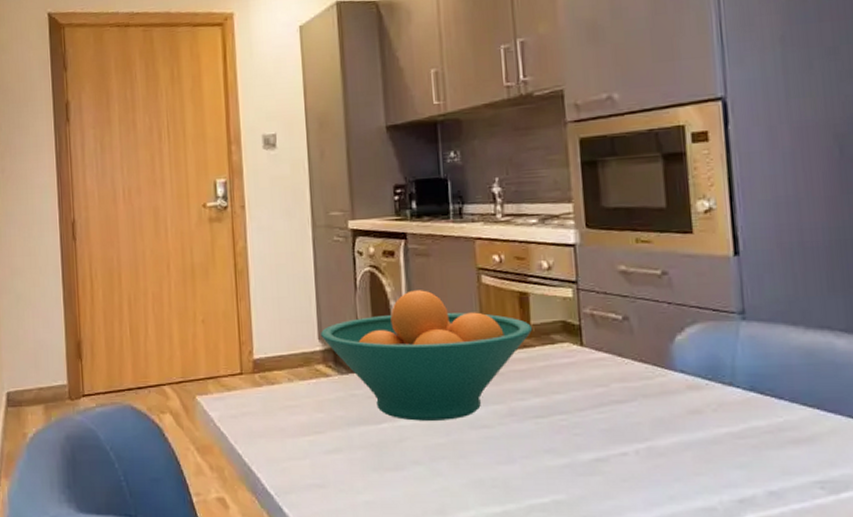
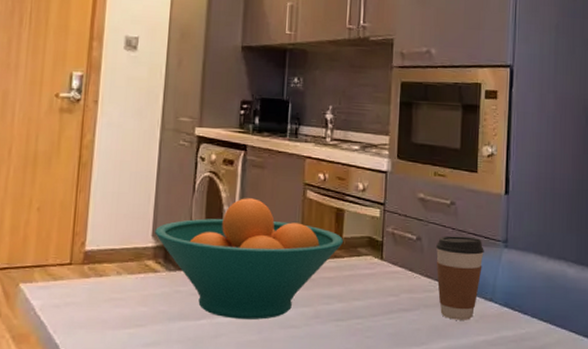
coffee cup: none [648,311,714,410] -> present [435,236,484,320]

